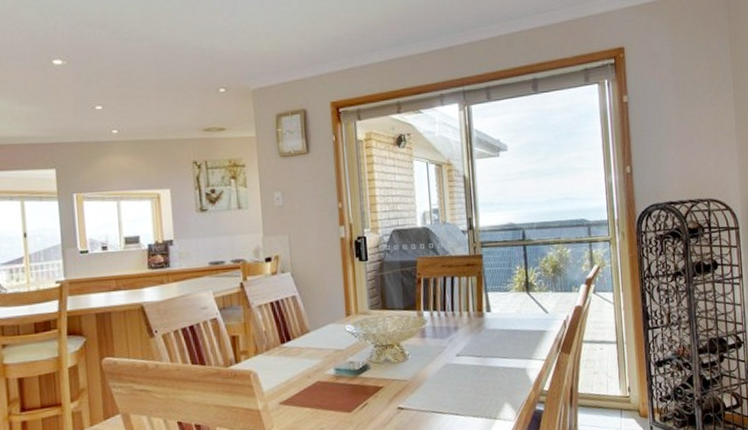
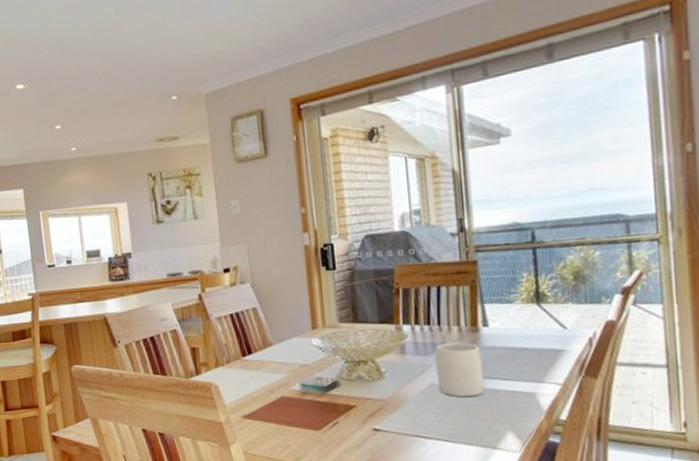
mug: none [449,326,488,375] -> present [435,342,485,398]

